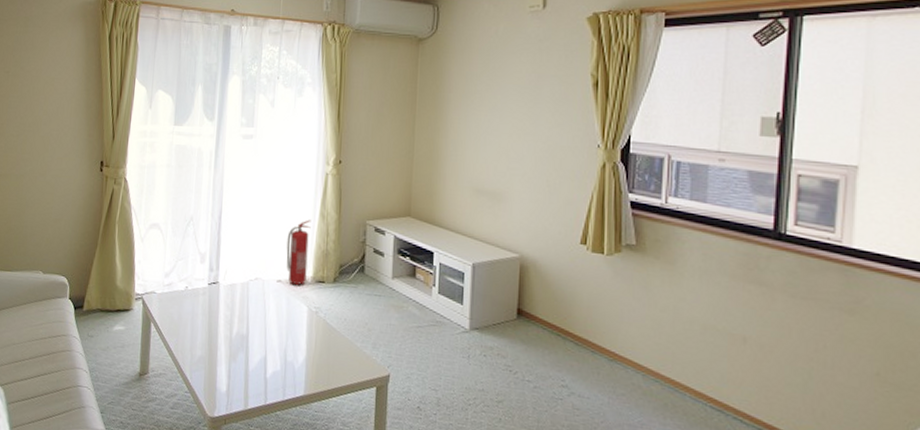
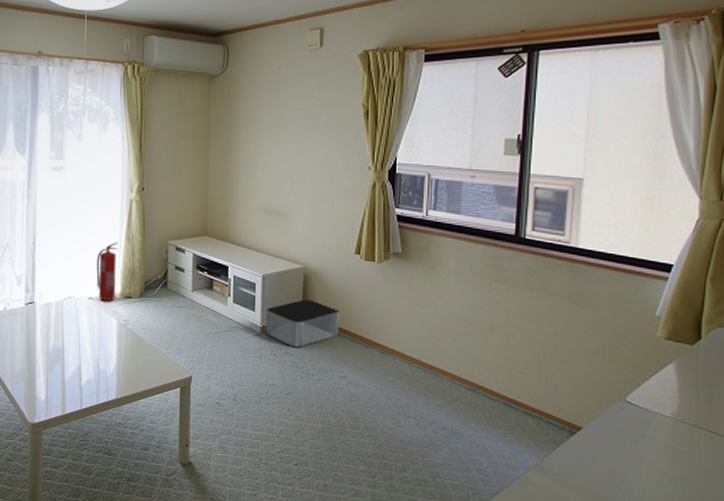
storage bin: none [474,293,562,349] -> present [265,299,340,348]

